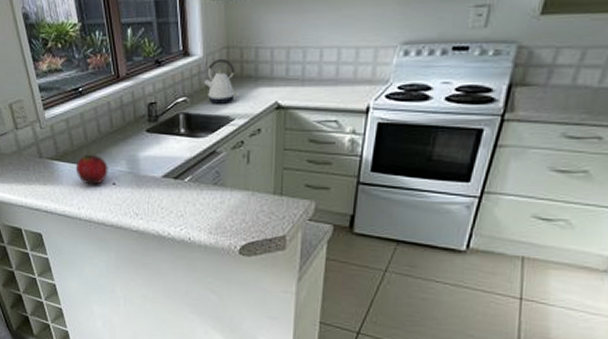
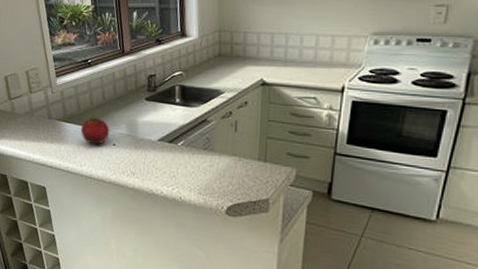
kettle: present [204,59,237,104] -> none [198,41,227,79]

